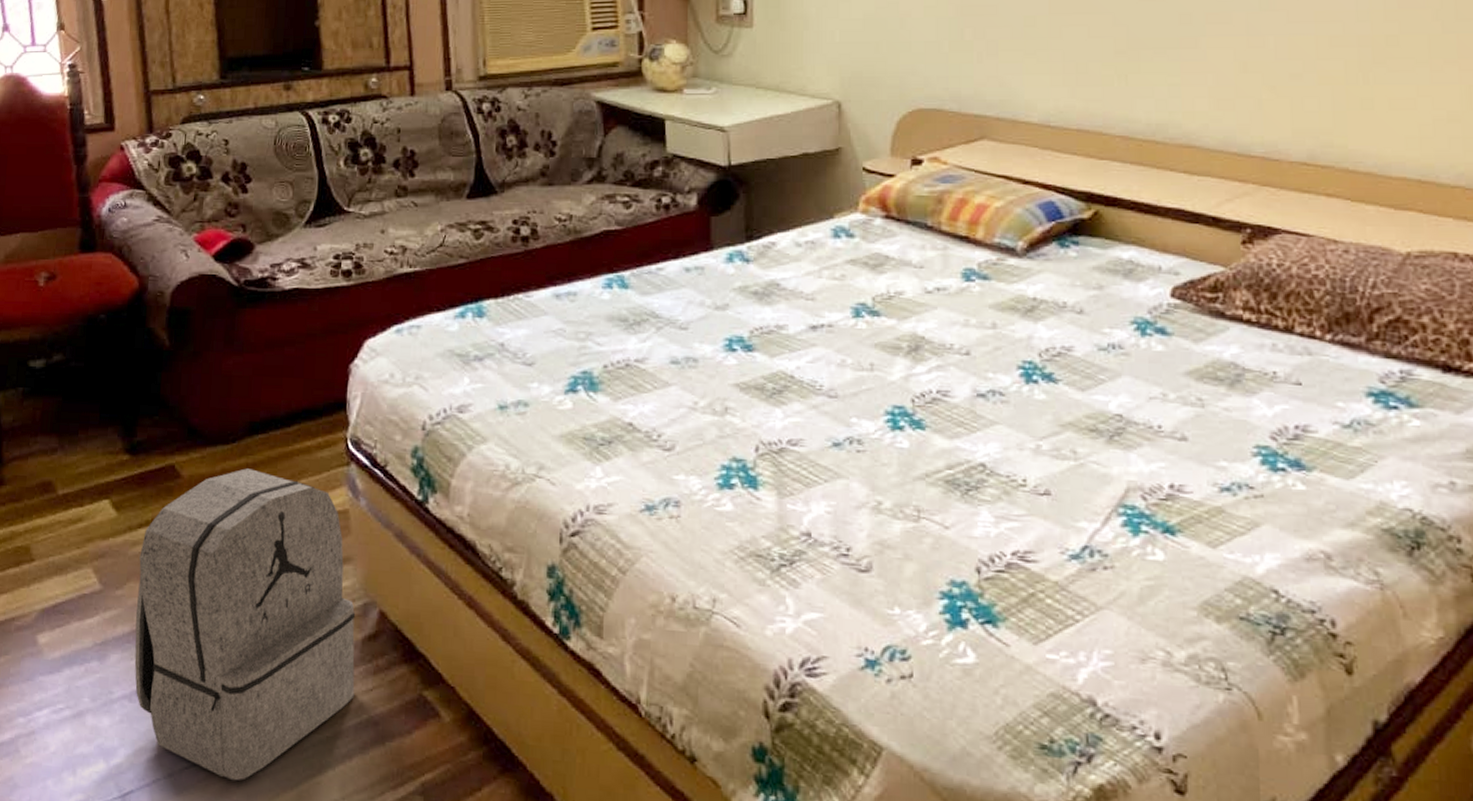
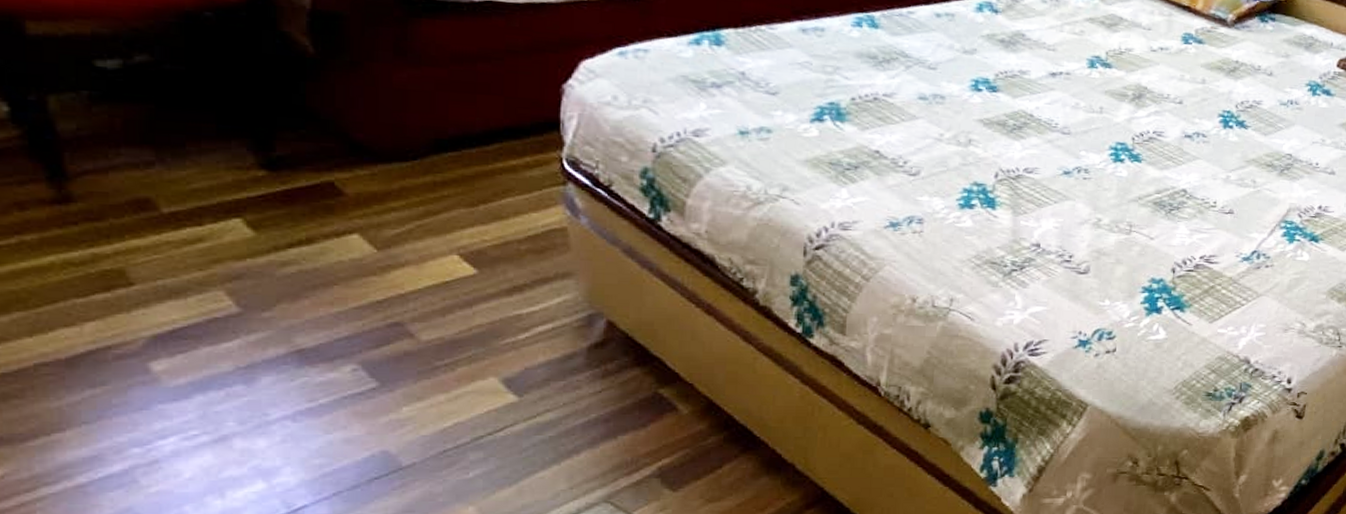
backpack: present [134,468,356,781] -> none [292,186,581,485]

